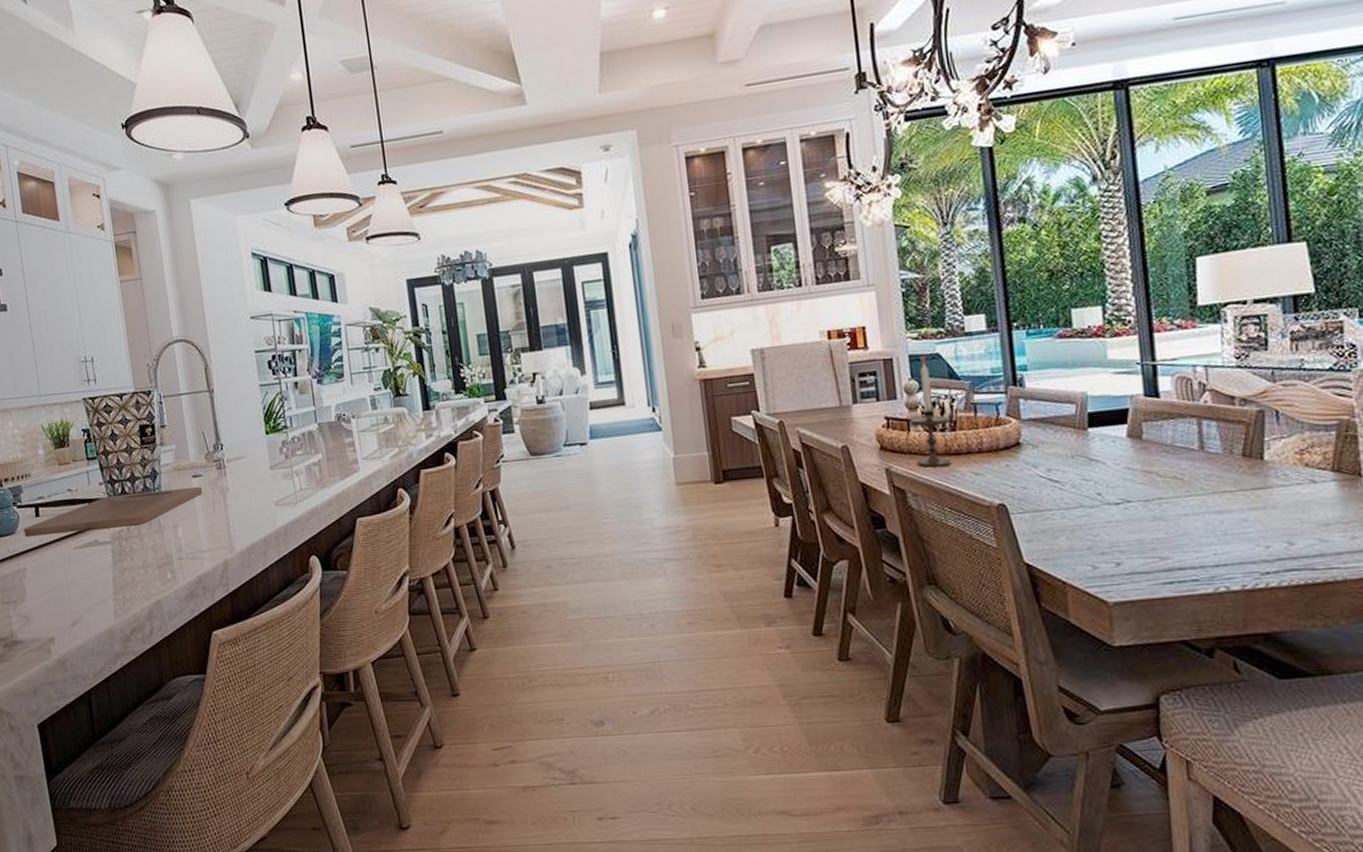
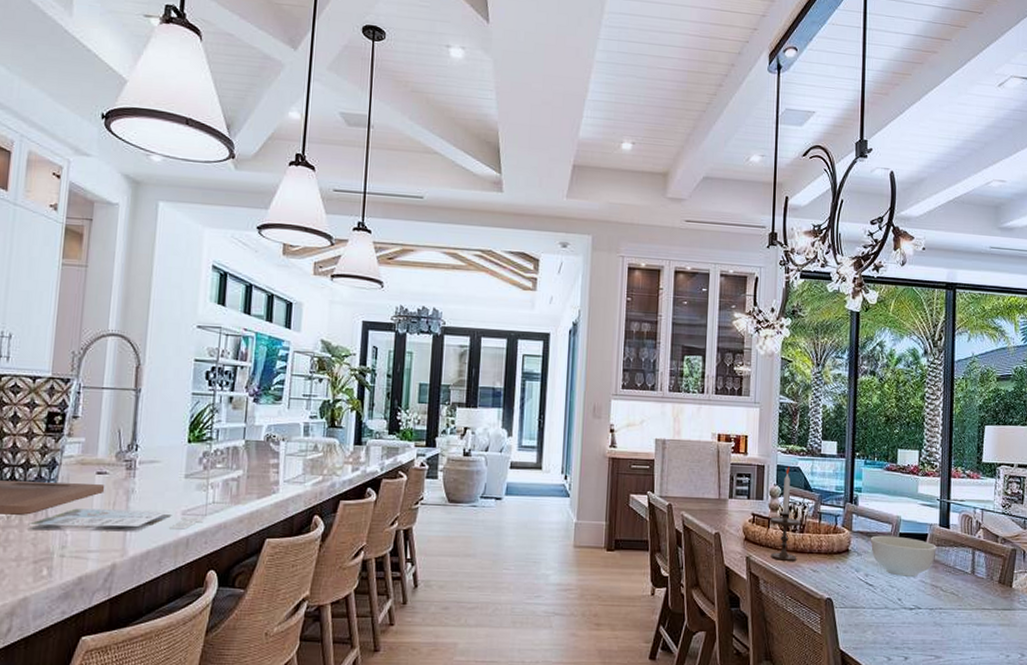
magazine: none [146,503,297,538] -> present [28,508,205,532]
bowl: none [1047,416,1144,466] -> present [870,535,937,577]

